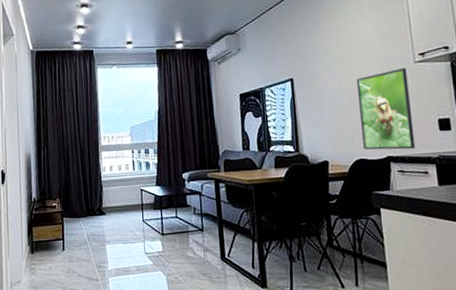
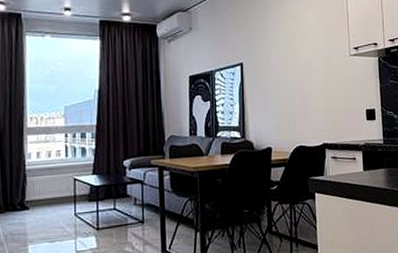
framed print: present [356,67,416,150] -> none [300,59,347,137]

